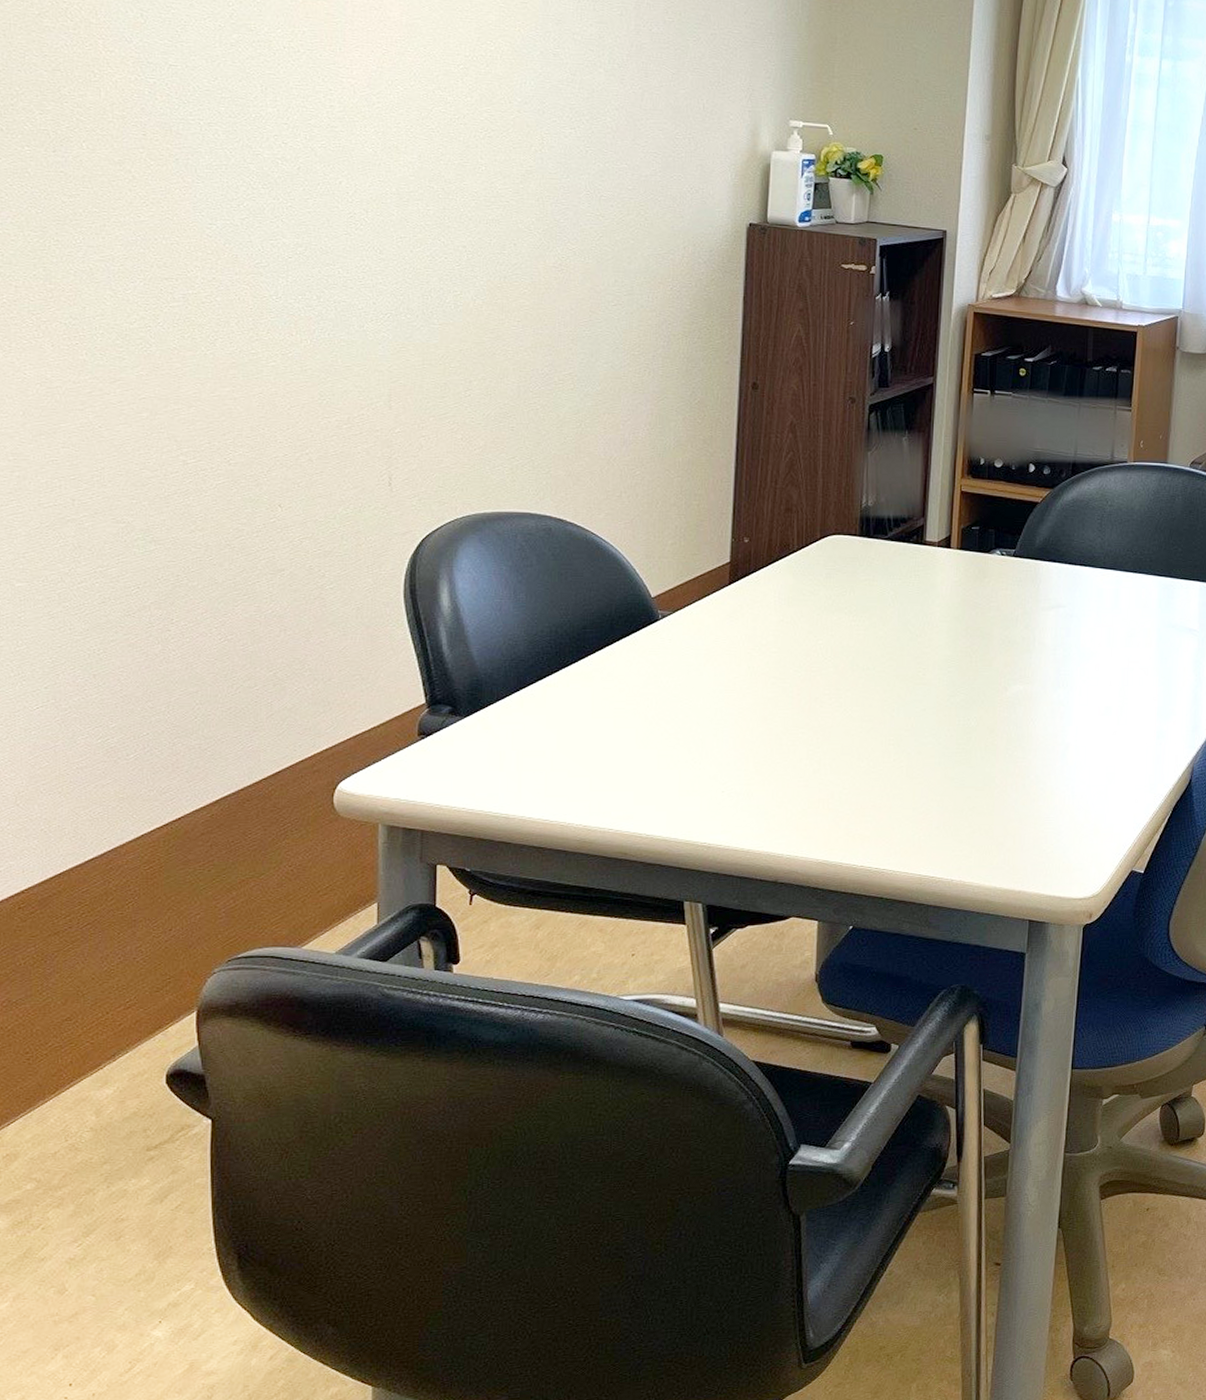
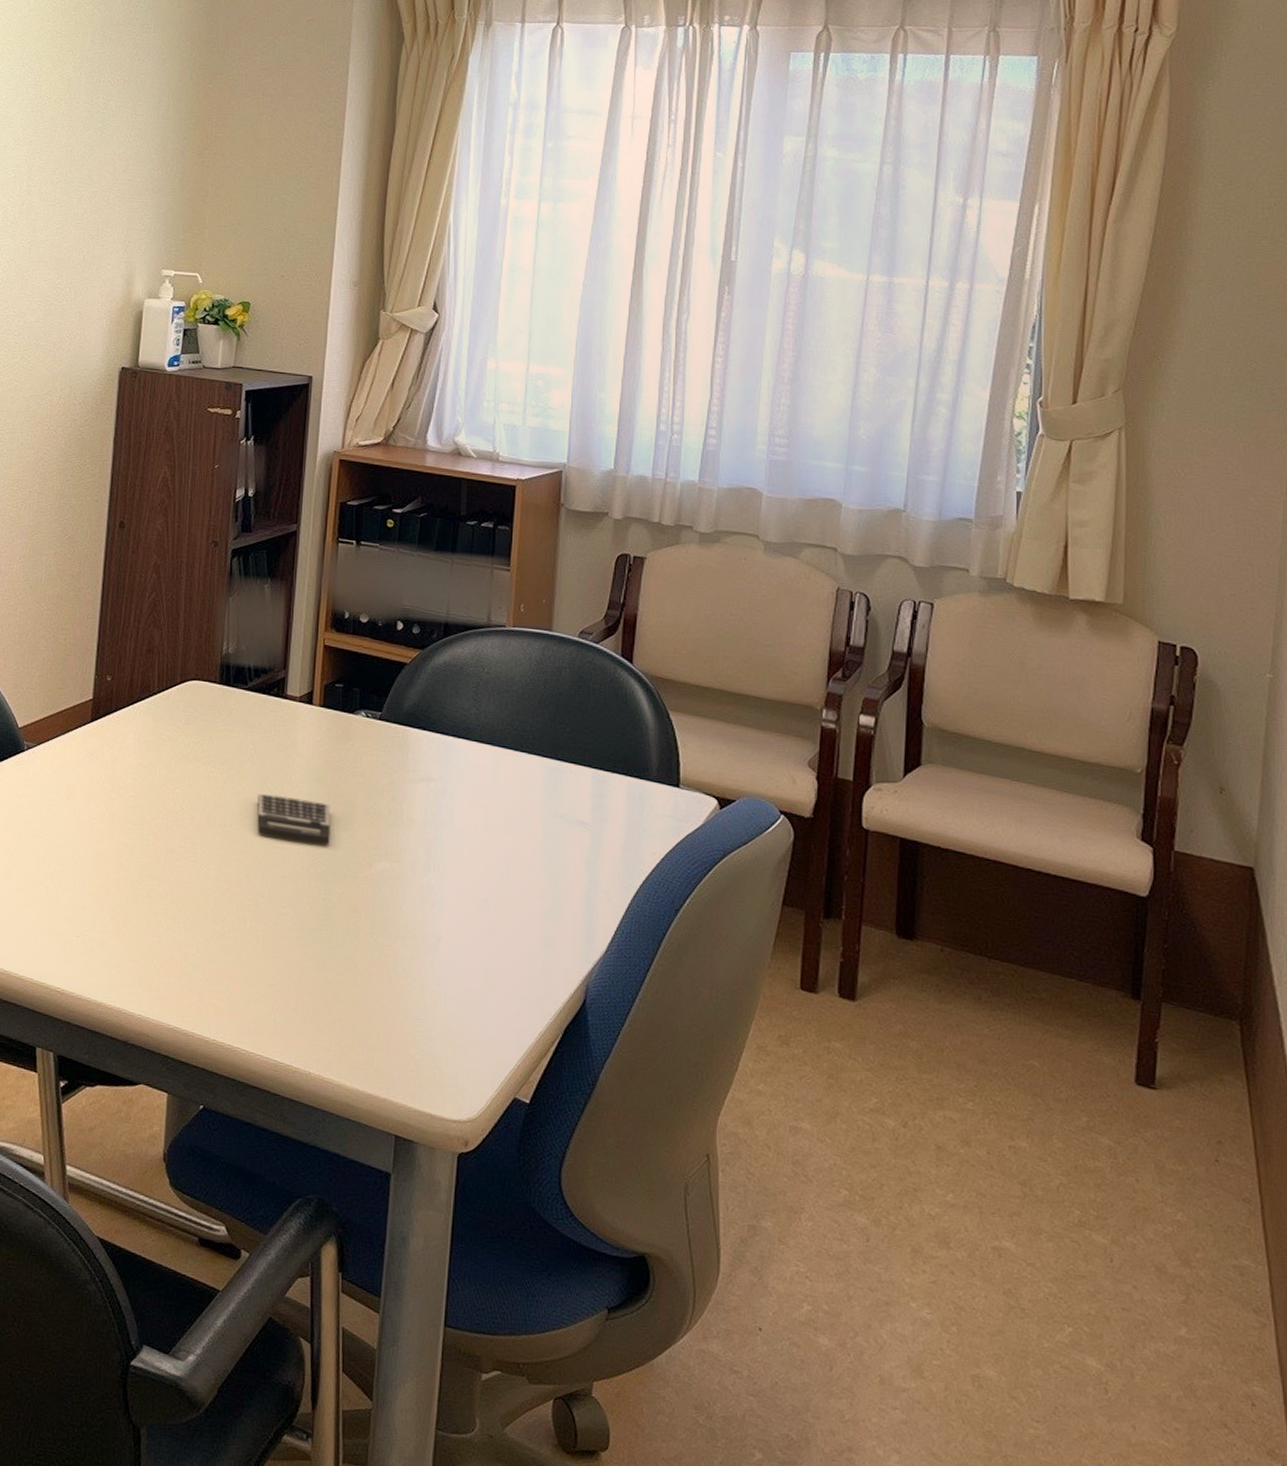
calculator: none [899,635,969,676] -> present [257,793,331,845]

